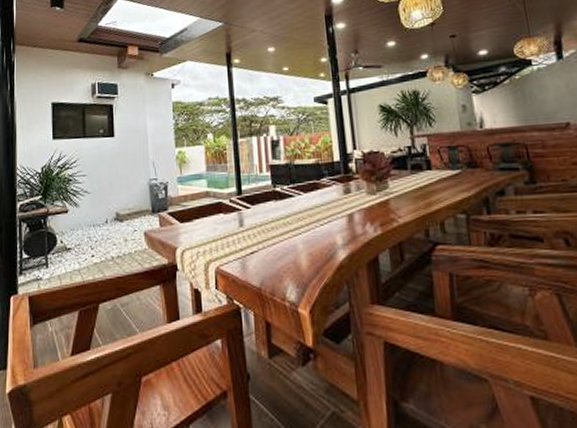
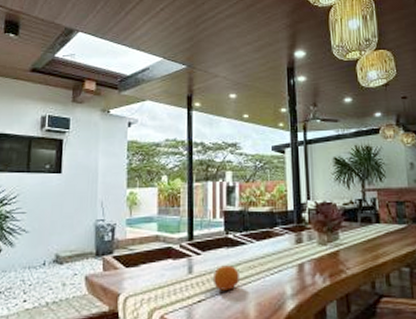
fruit: none [264,217,290,242] -> present [214,265,239,291]

